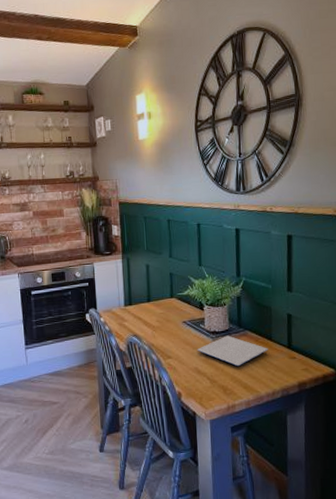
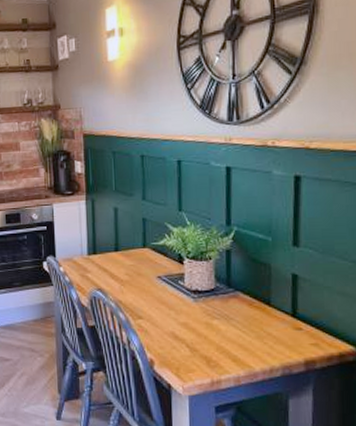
plate: present [197,335,268,367] -> none [174,296,266,335]

